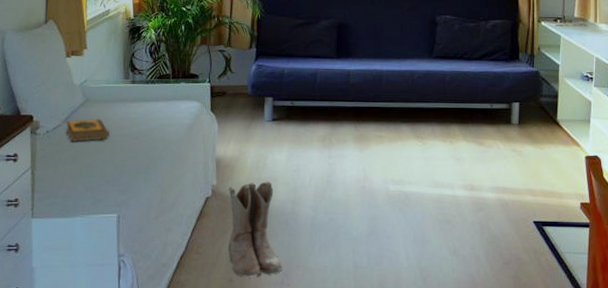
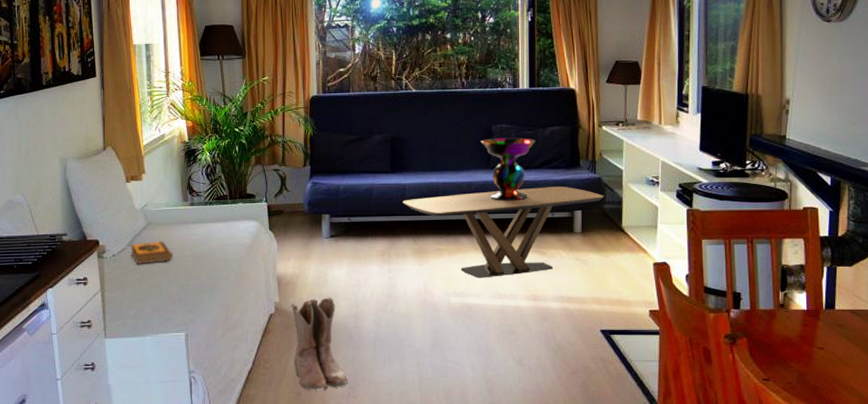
coffee table: none [346,78,541,167] -> present [403,187,604,278]
decorative bowl: none [425,28,478,91] -> present [480,138,536,201]

